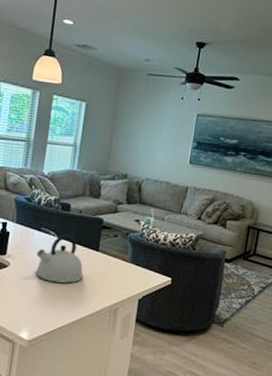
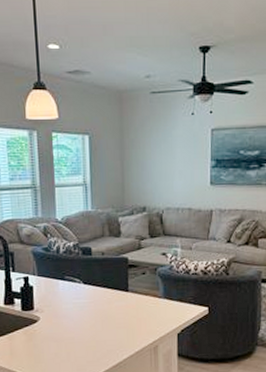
kettle: present [35,234,84,284] -> none [65,279,117,330]

